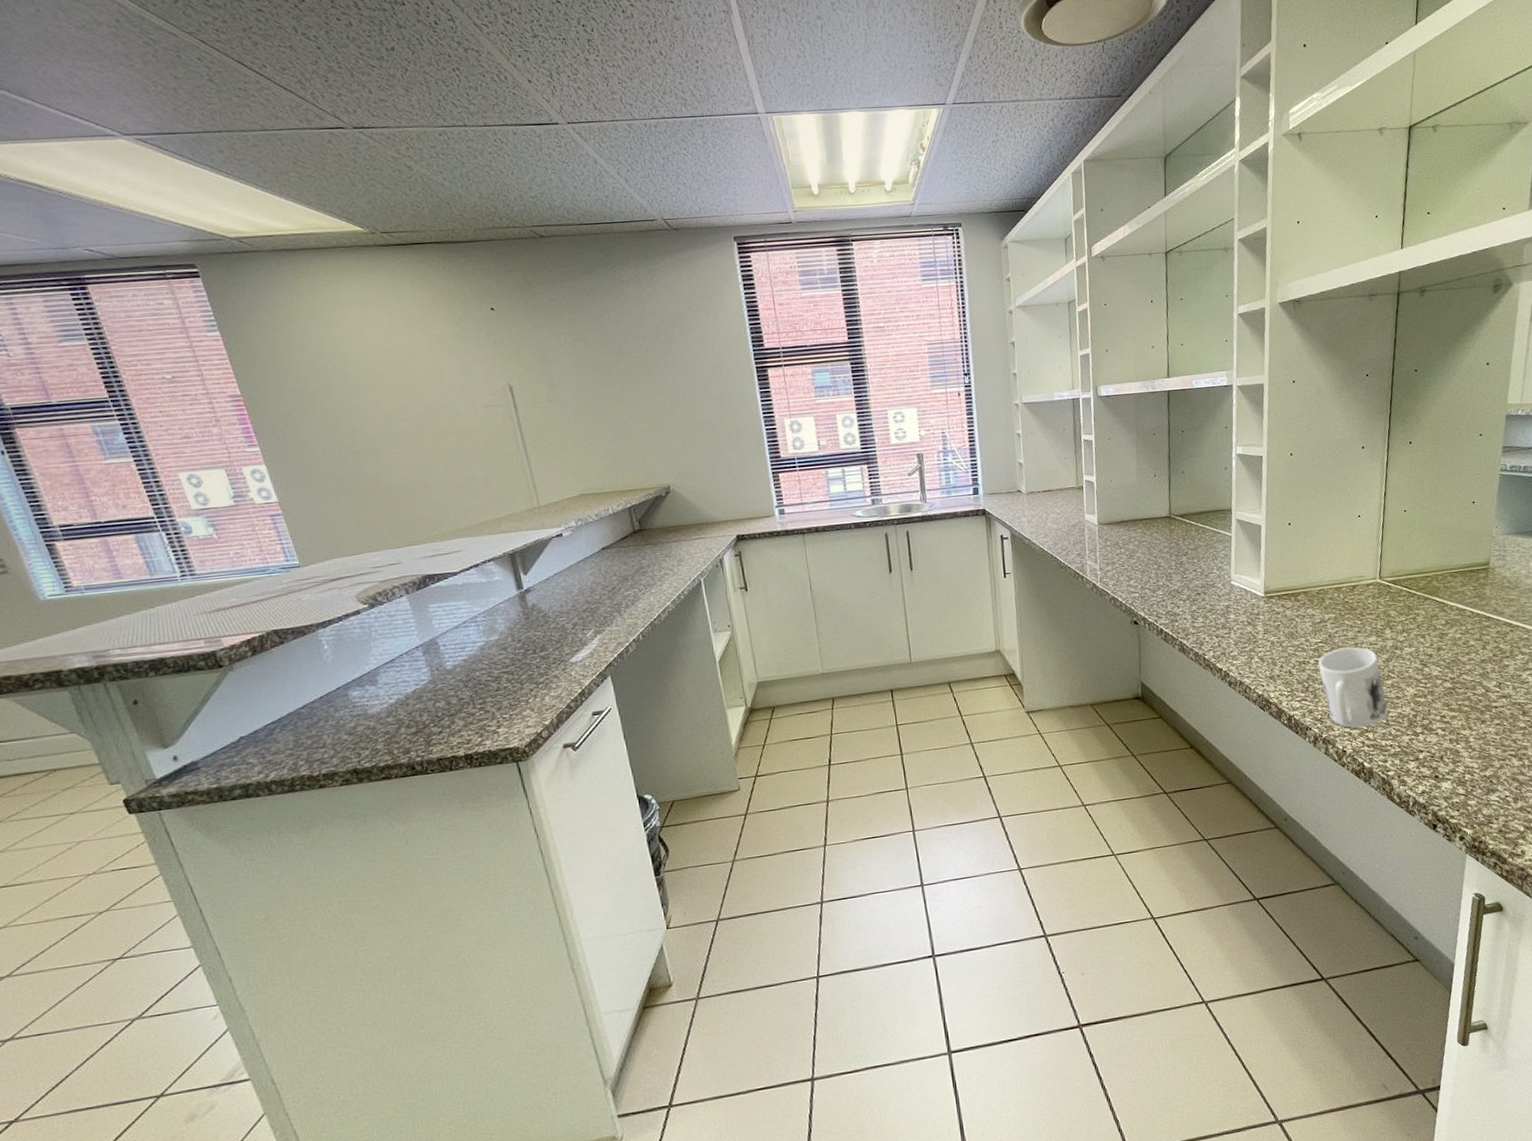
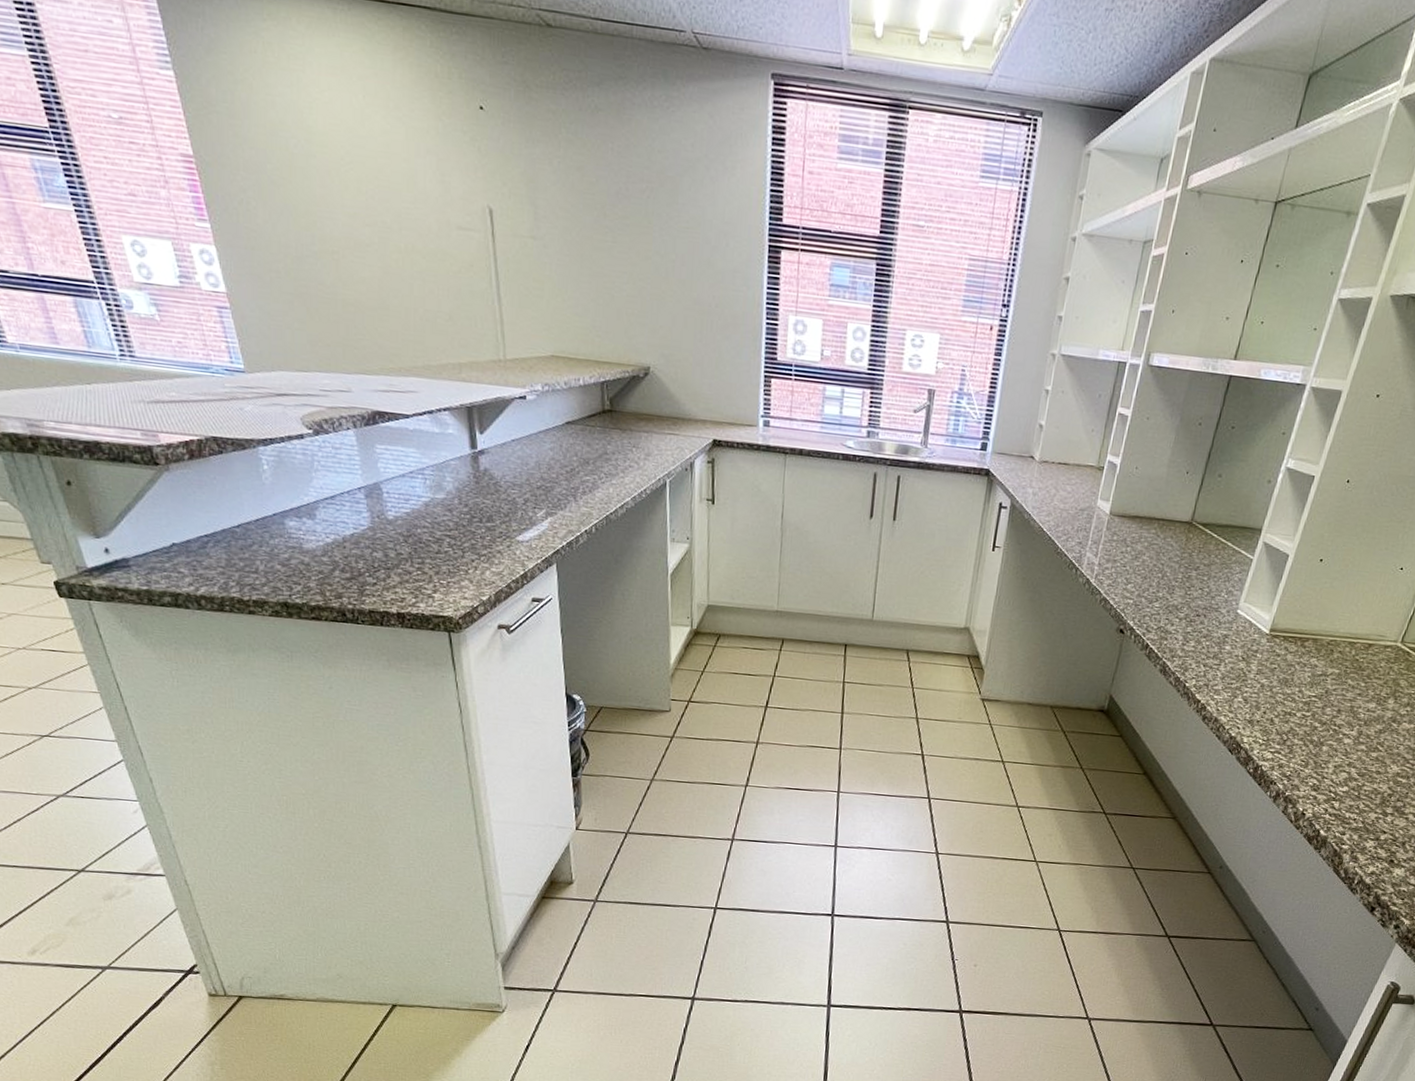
mug: present [1318,647,1388,729] -> none [1299,707,1371,796]

